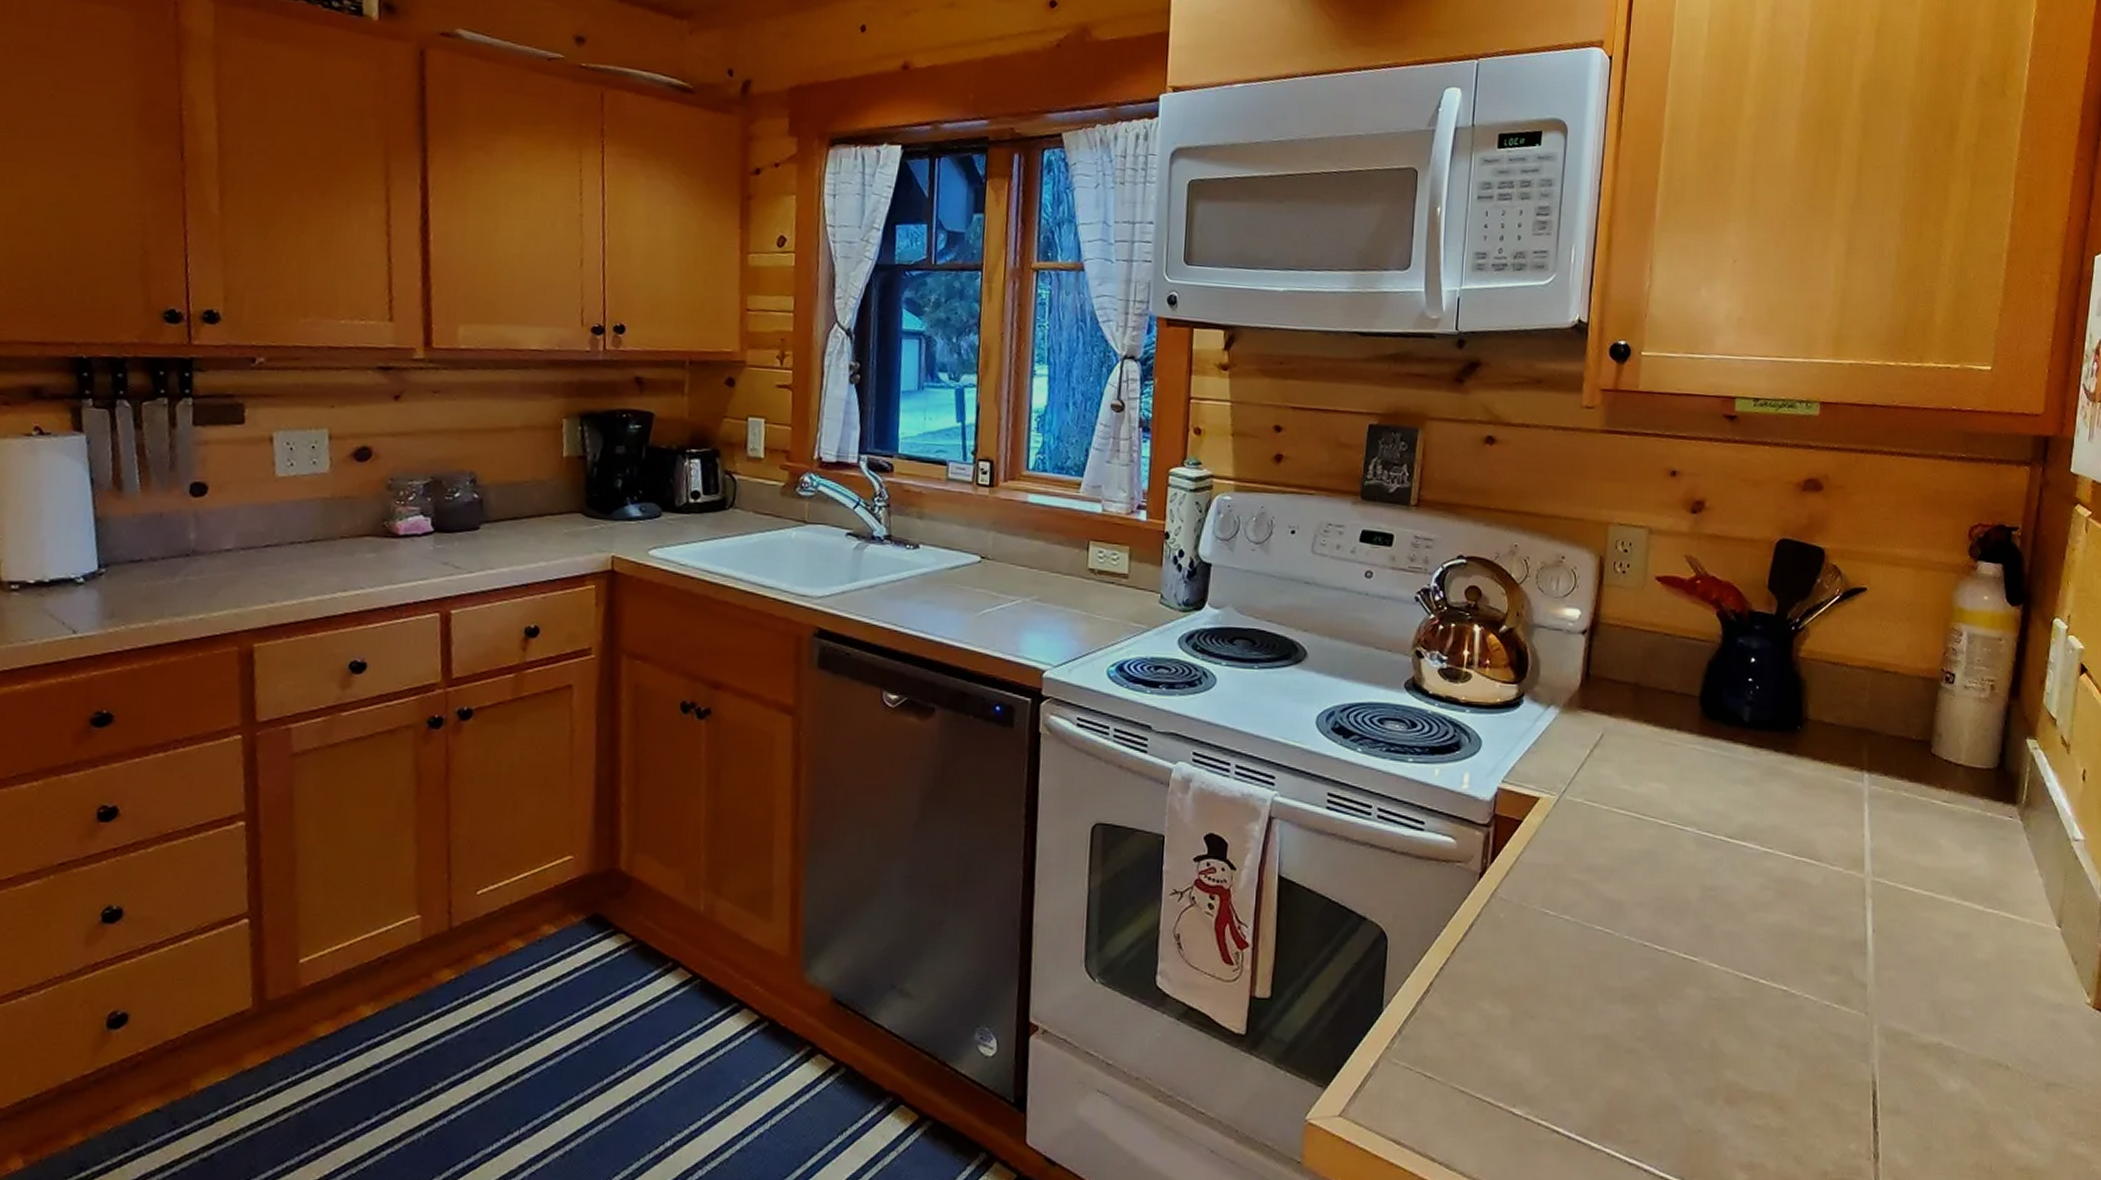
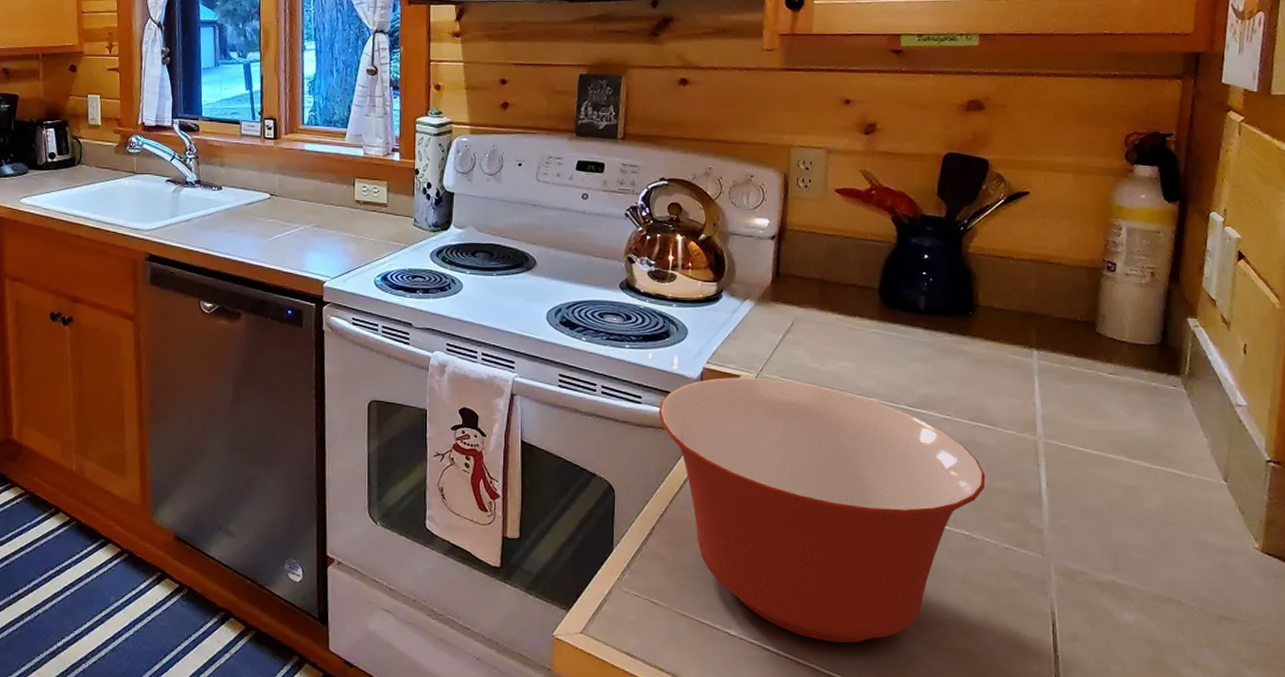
mixing bowl: none [1443,799,1808,1122] -> present [658,377,986,643]

